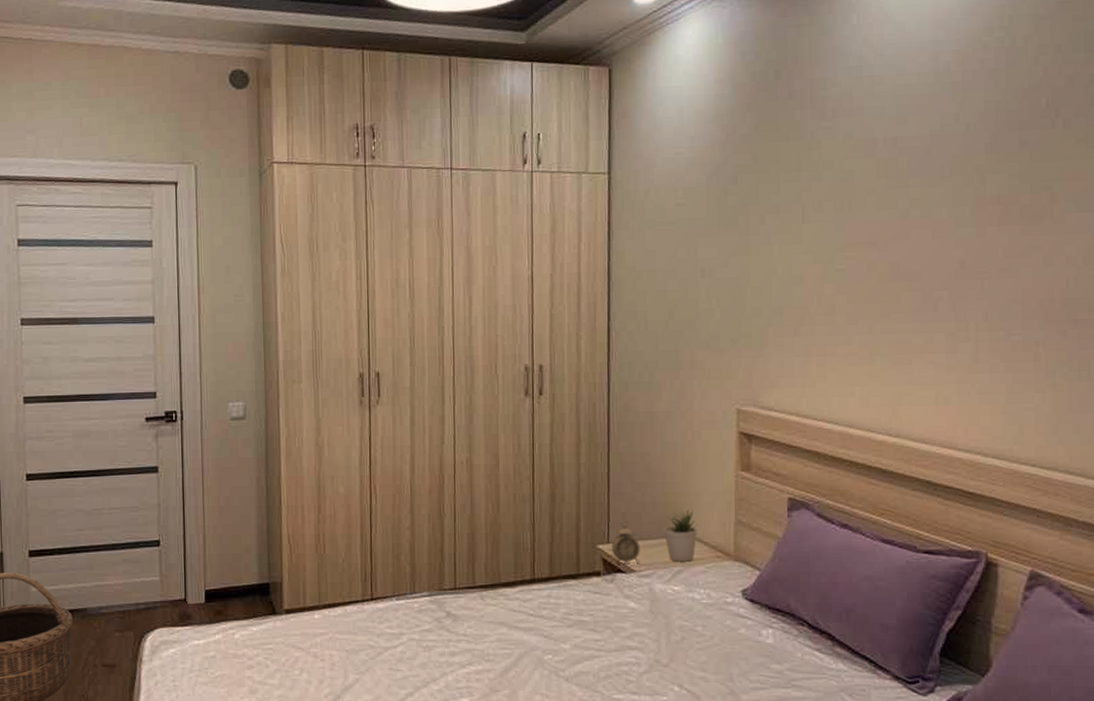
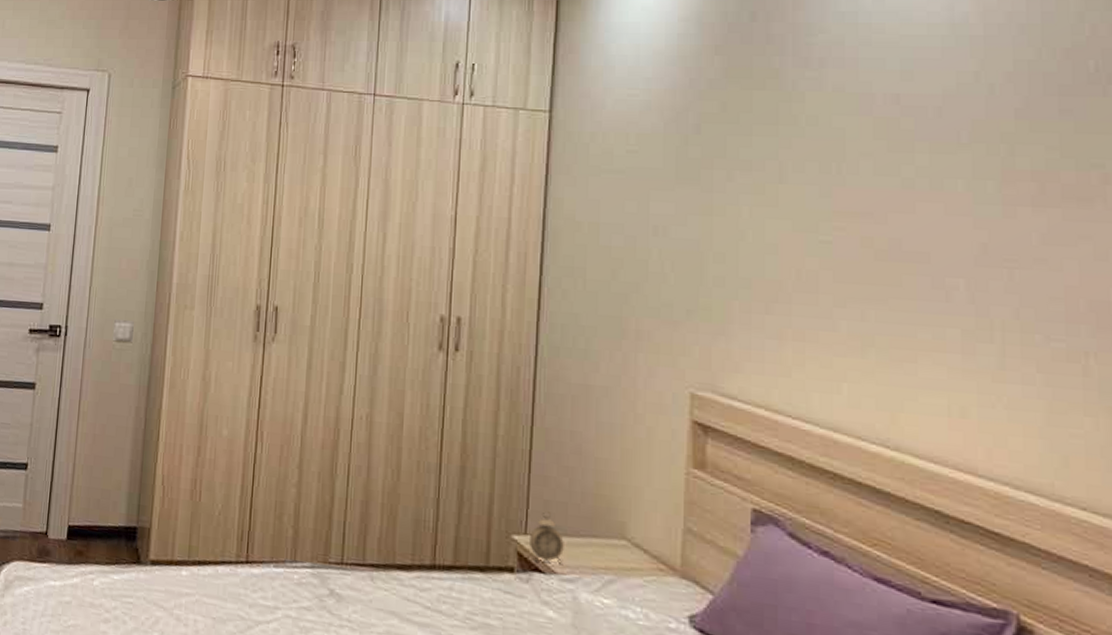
potted plant: present [663,510,698,562] -> none [593,507,636,571]

